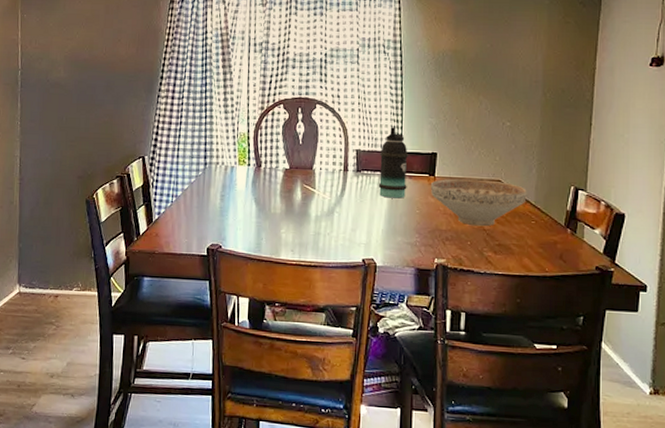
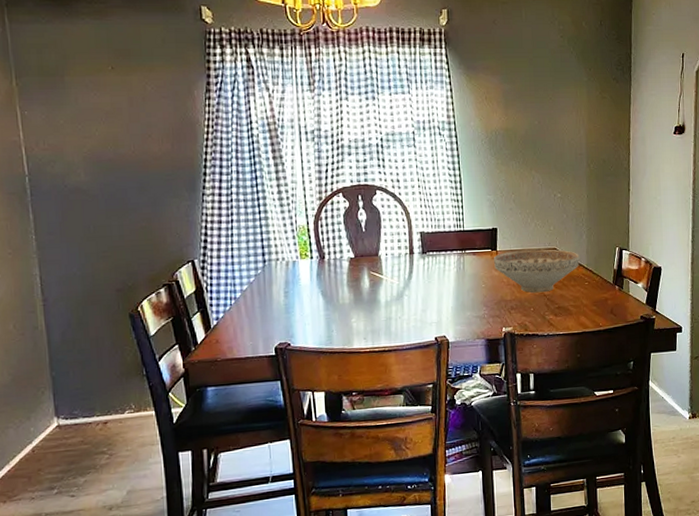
bottle: present [378,127,408,199] -> none [443,207,472,276]

